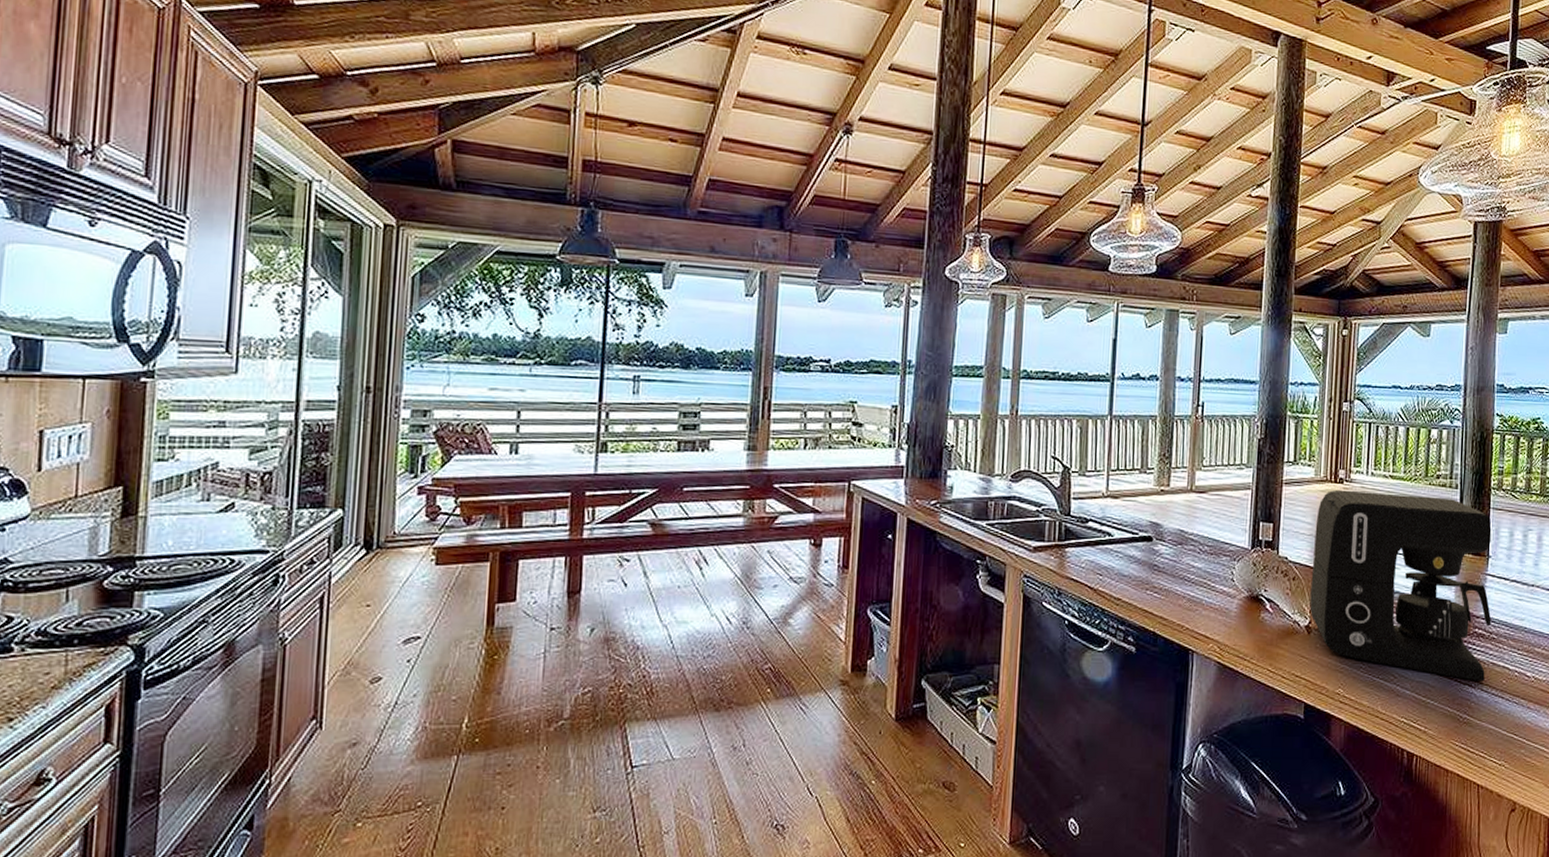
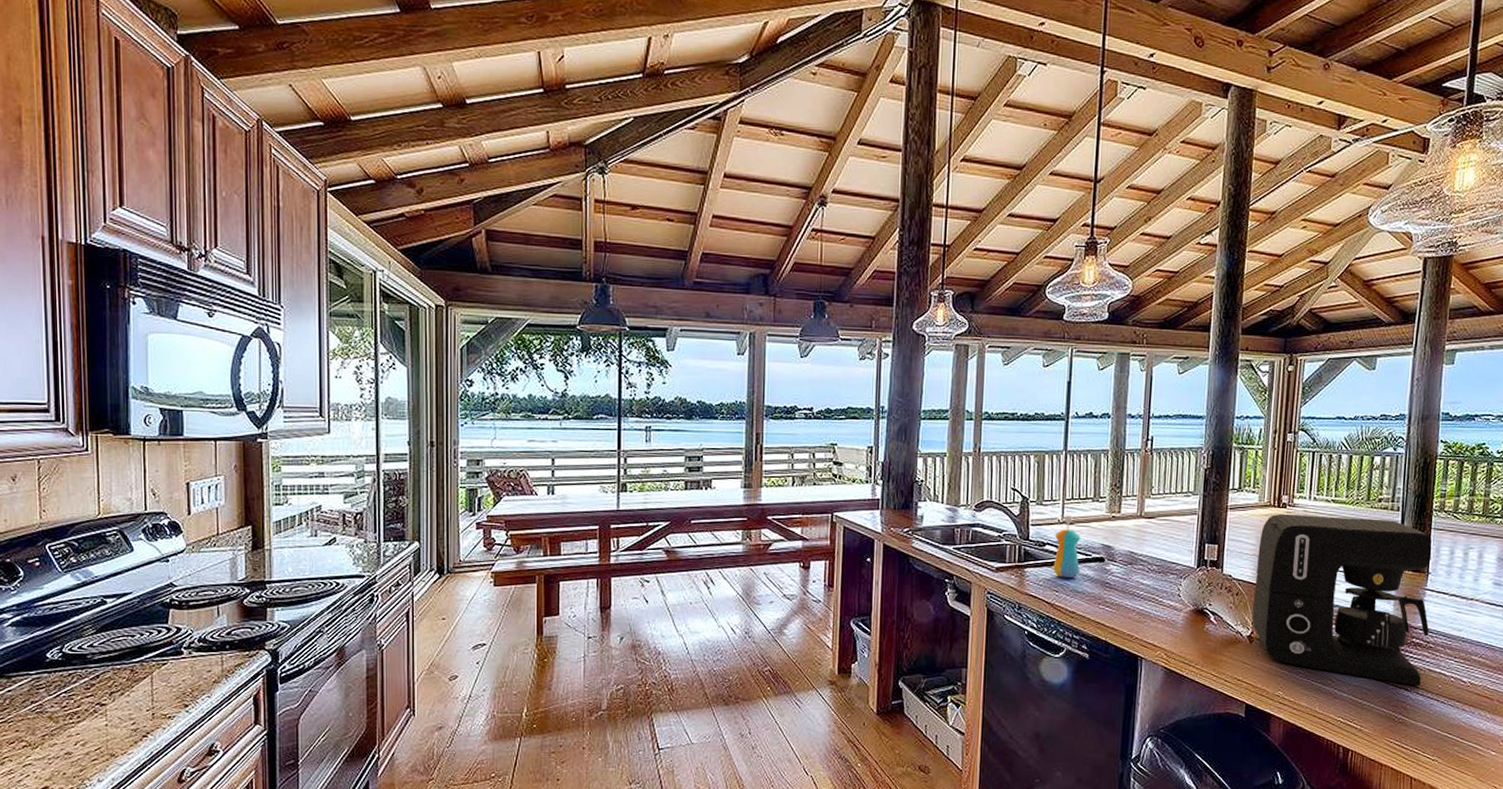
soap dispenser: none [1096,487,1127,559] -> present [1053,515,1080,578]

